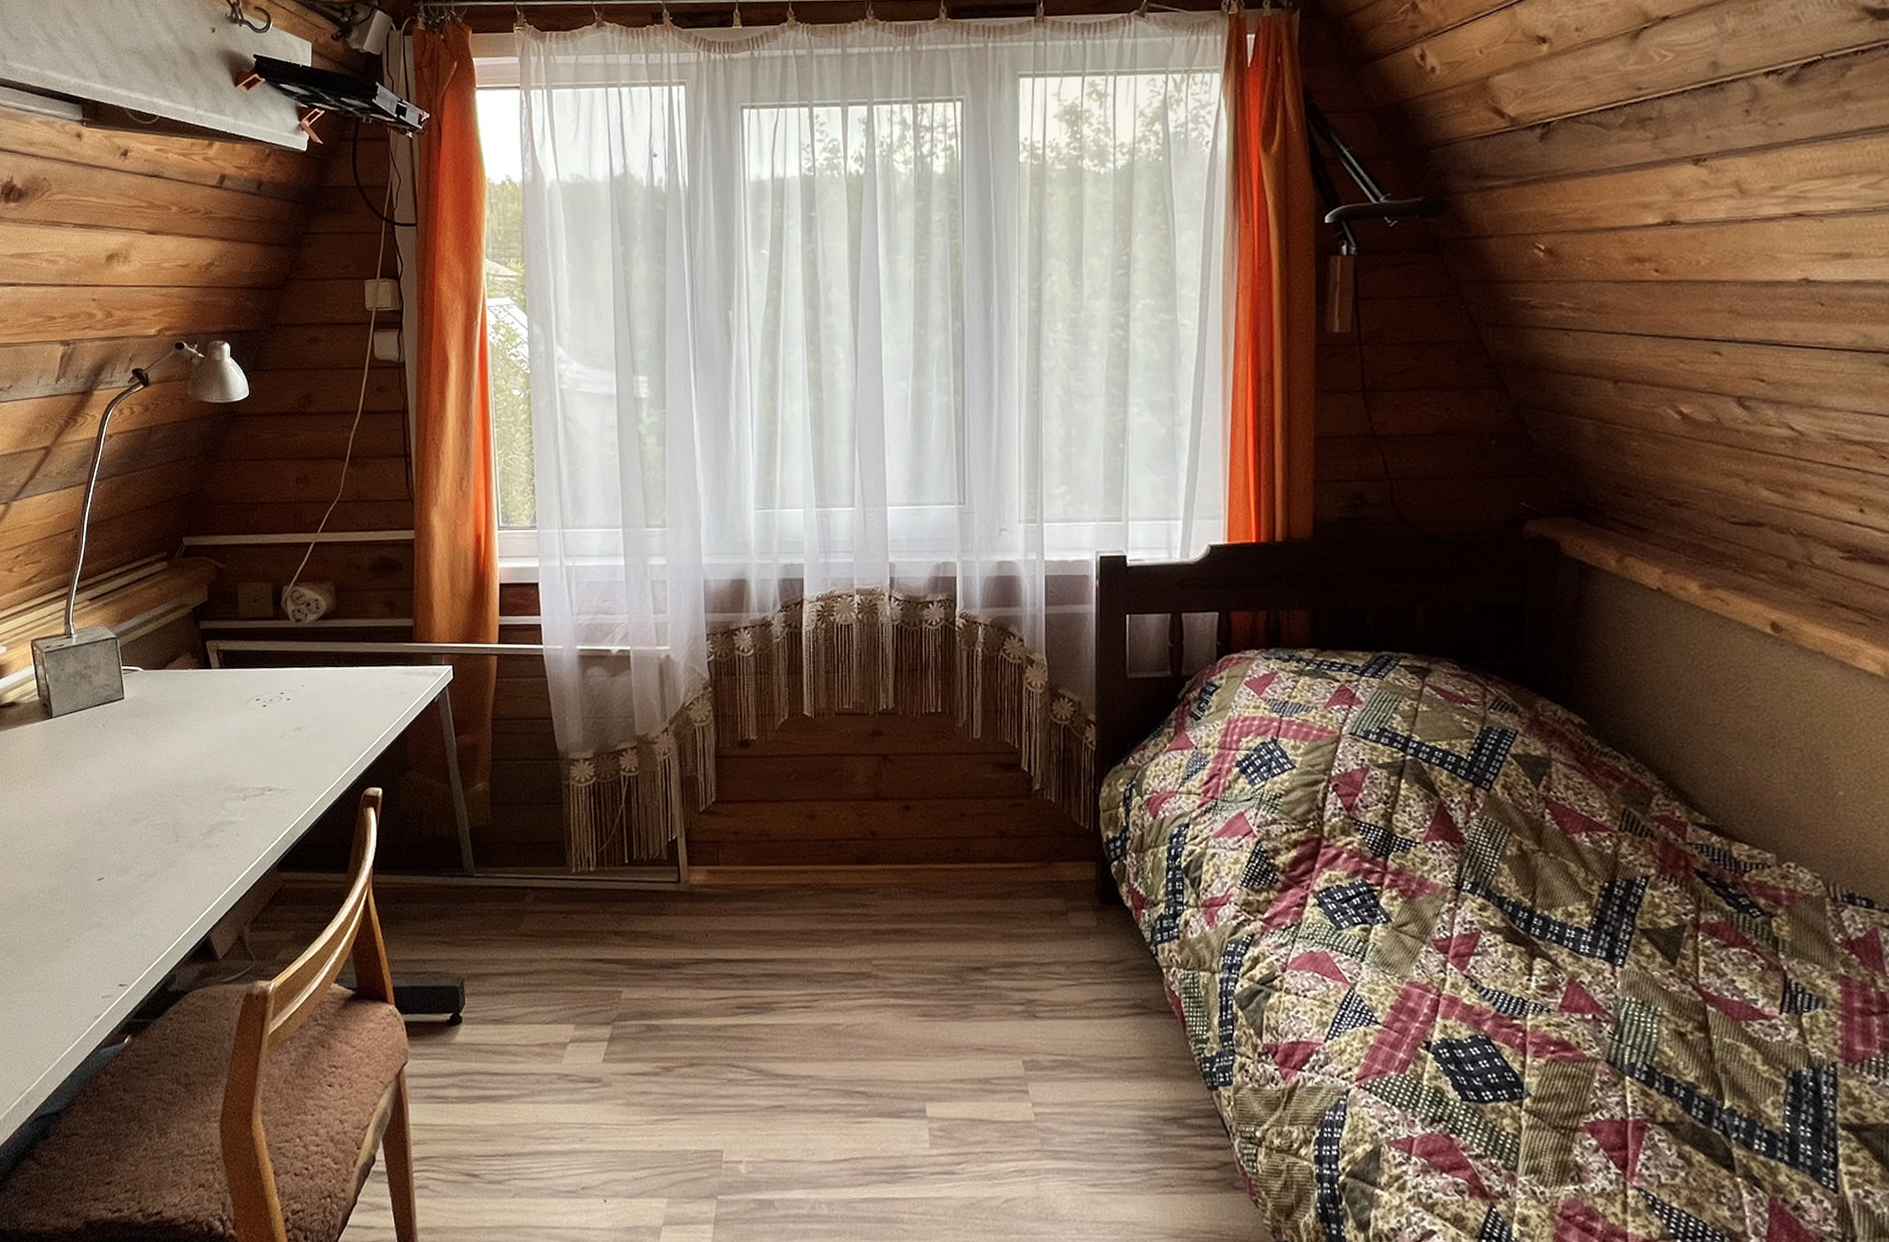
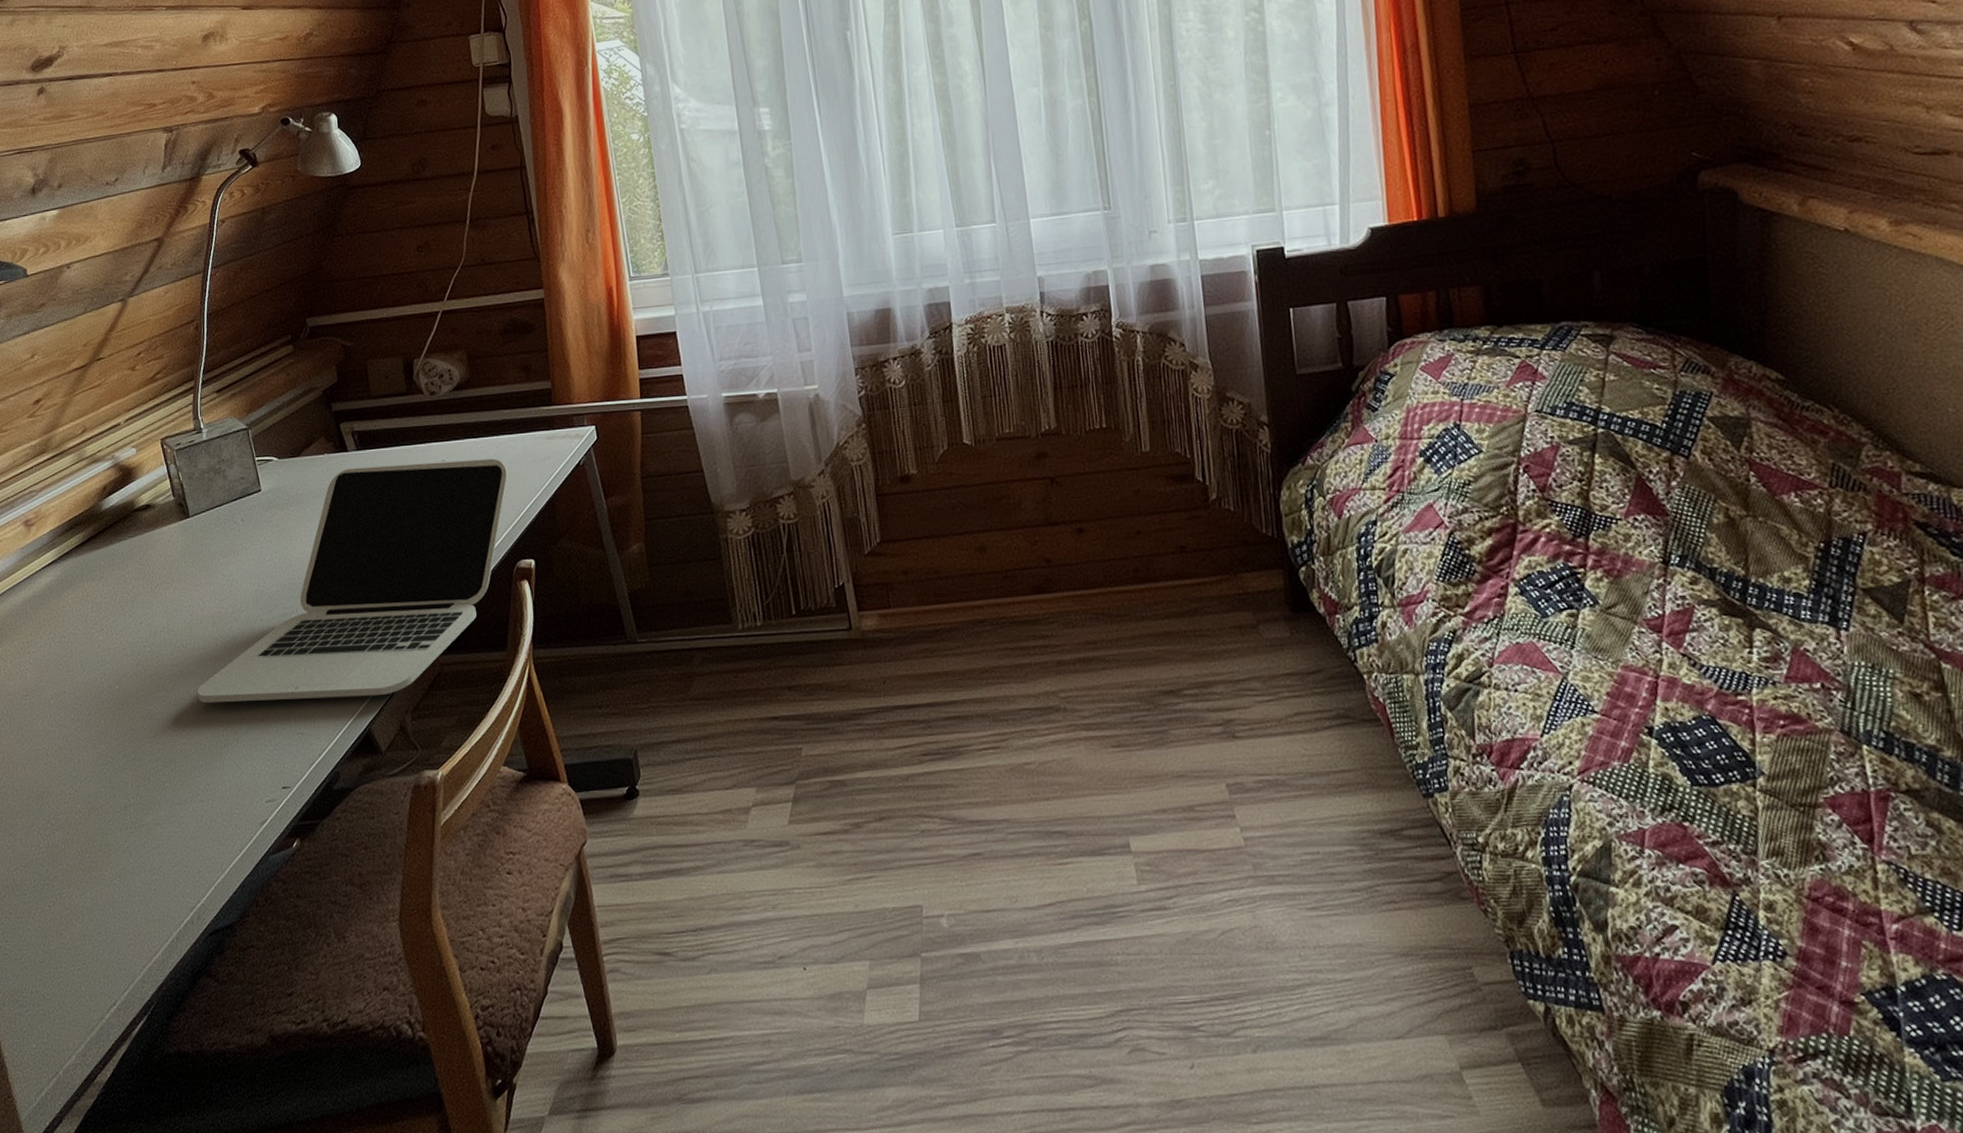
laptop: none [45,685,364,906] -> present [197,458,508,704]

